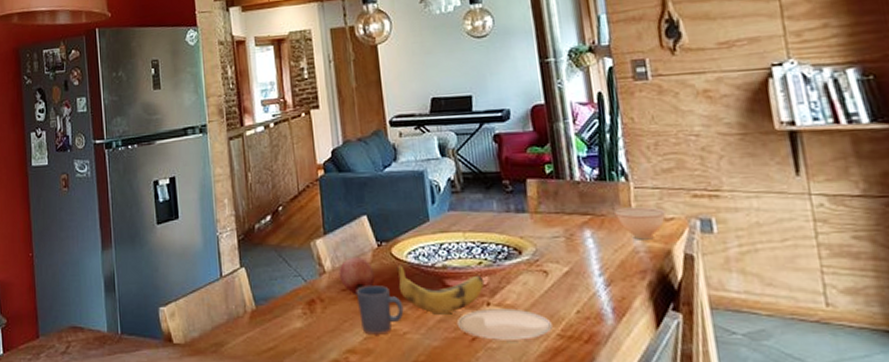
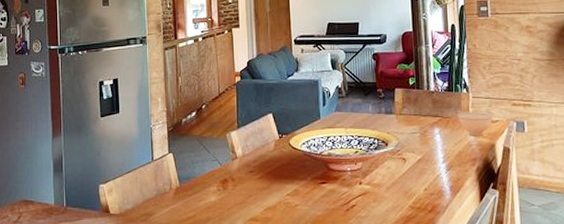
fruit: present [338,256,375,296] -> none [247,146,275,176]
mug: present [356,285,404,335] -> none [260,168,297,207]
banana: present [396,264,485,315] -> none [293,152,359,191]
plate: present [456,308,552,342] -> none [336,187,406,212]

